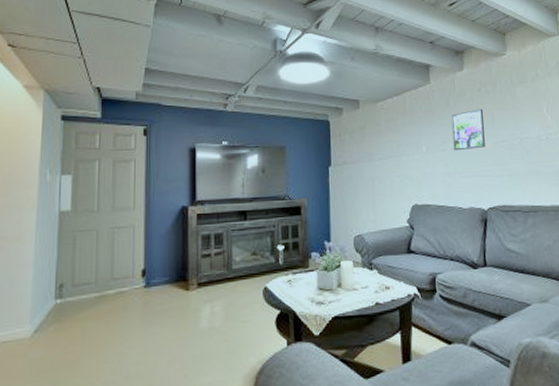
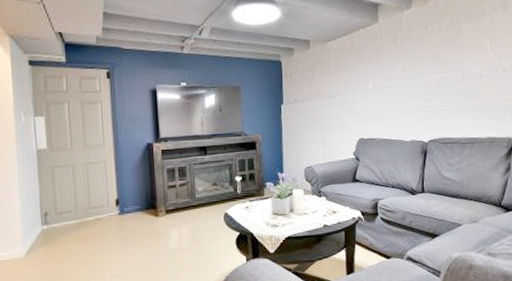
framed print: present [451,108,485,151] -> none [397,46,429,88]

